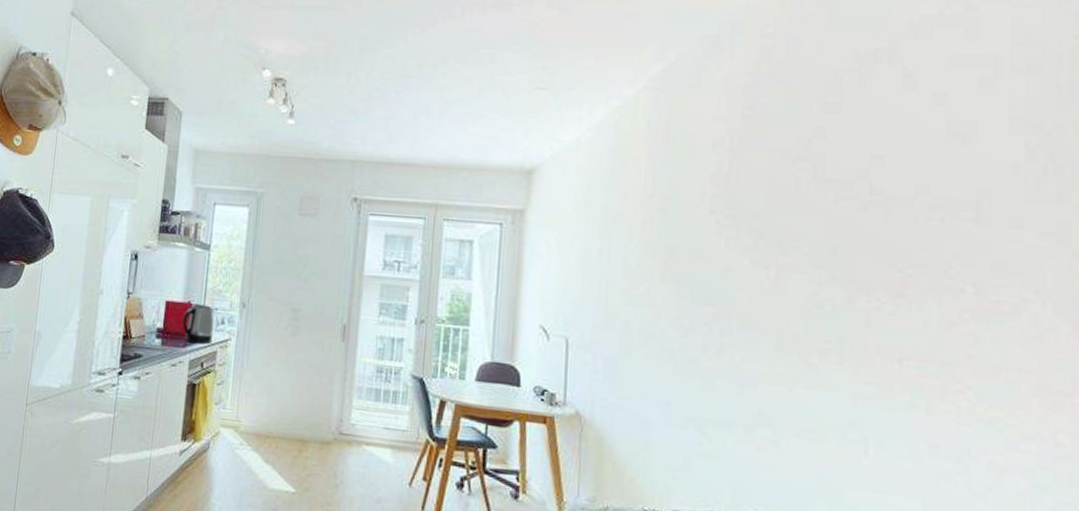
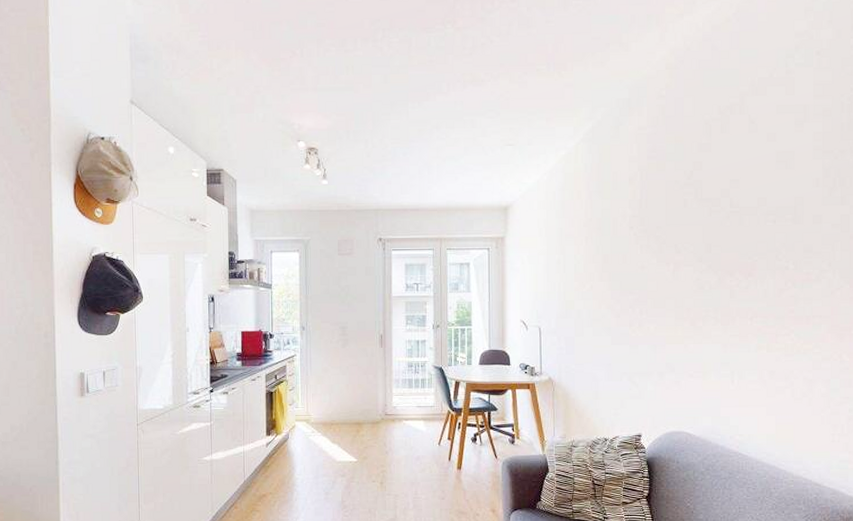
kettle: present [182,304,214,344] -> none [256,331,282,362]

